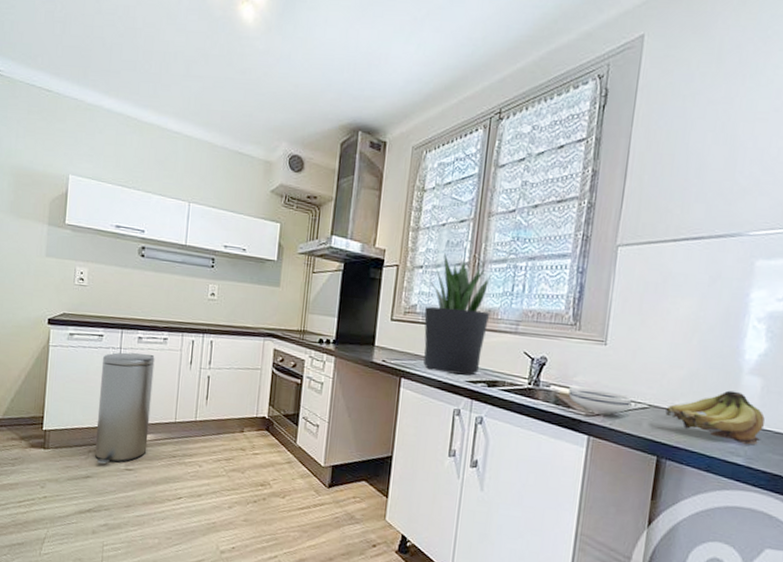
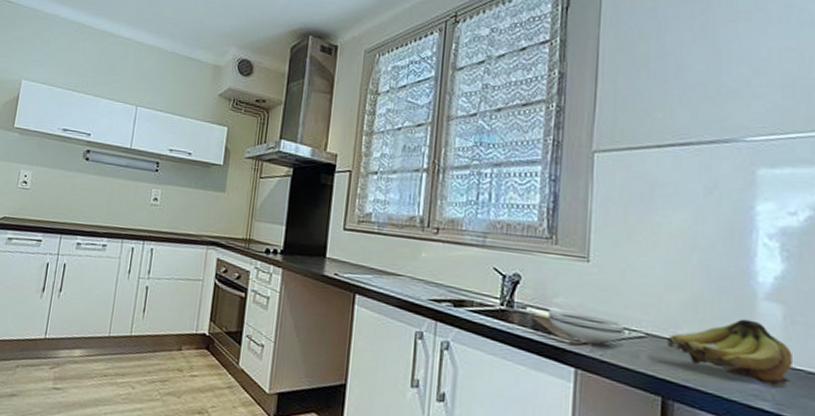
pedal bin: present [94,352,155,465] -> none [22,259,93,382]
planter: present [423,252,492,375] -> none [380,158,454,293]

